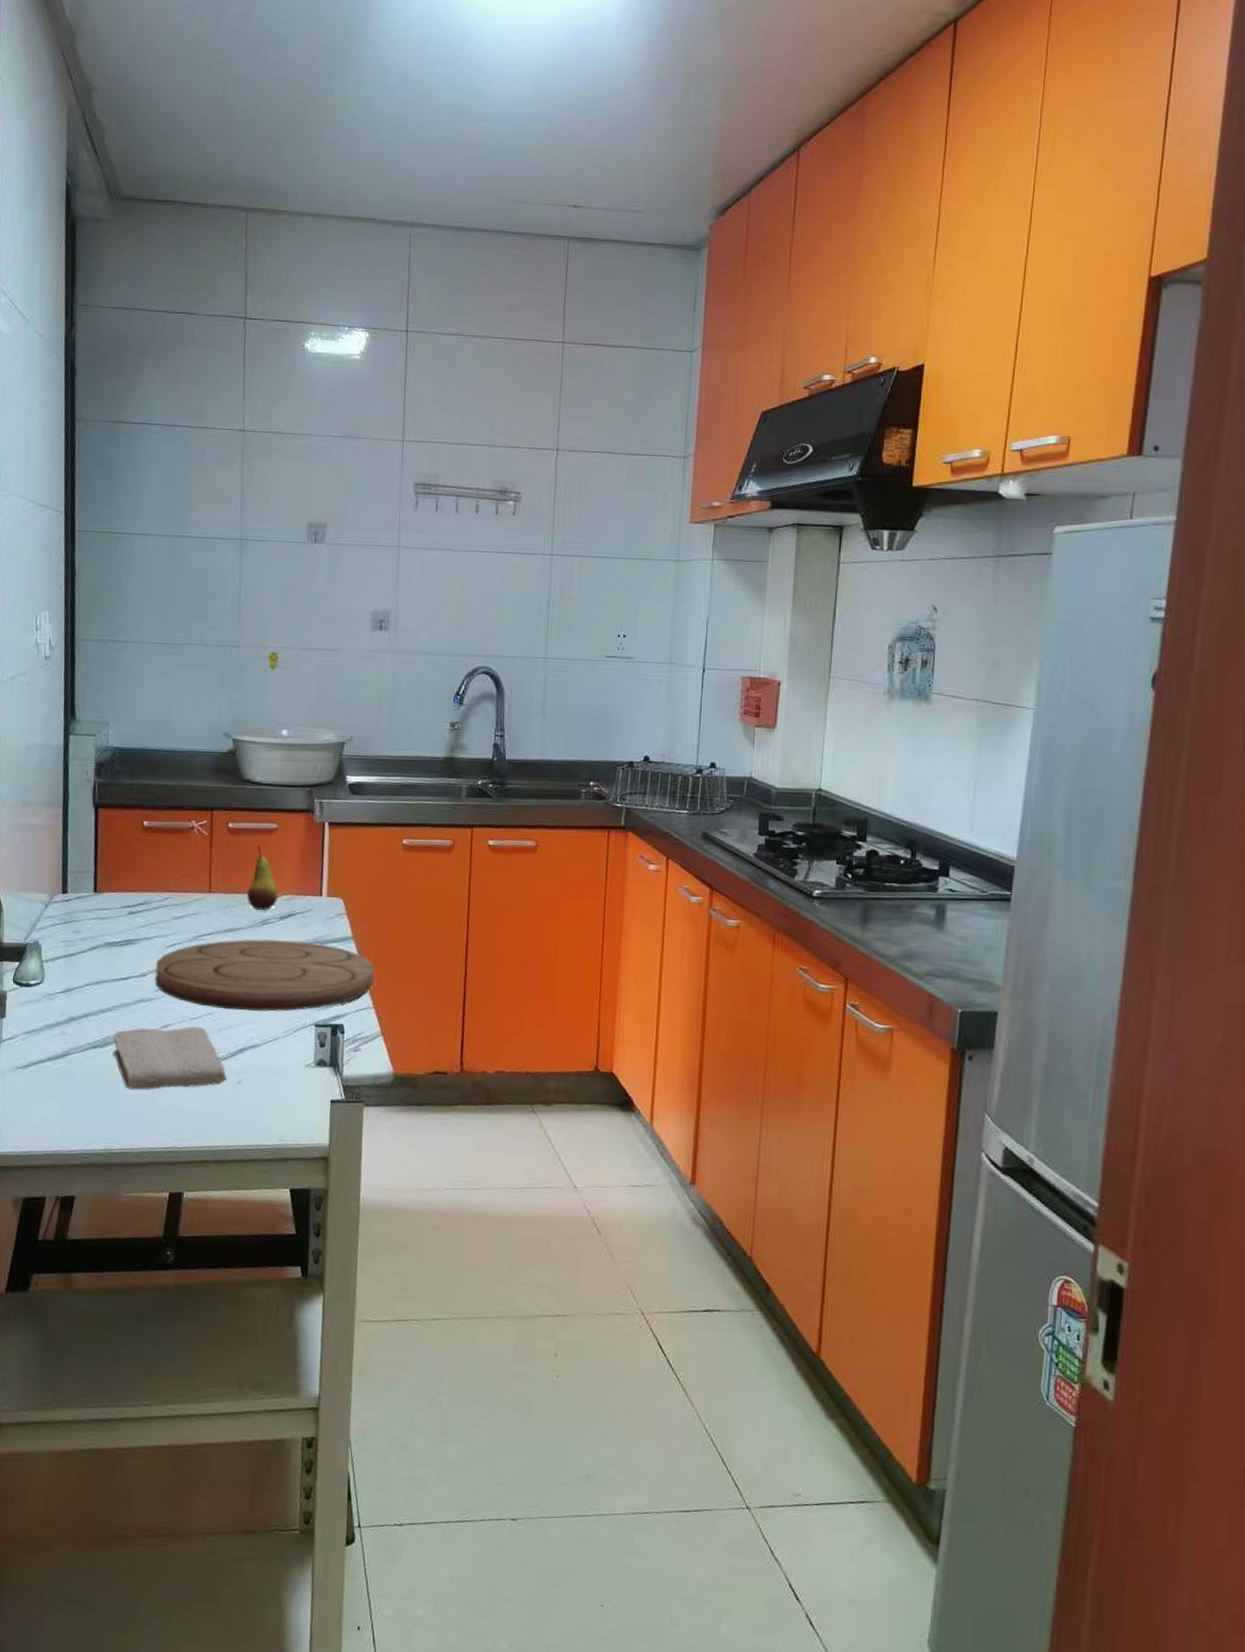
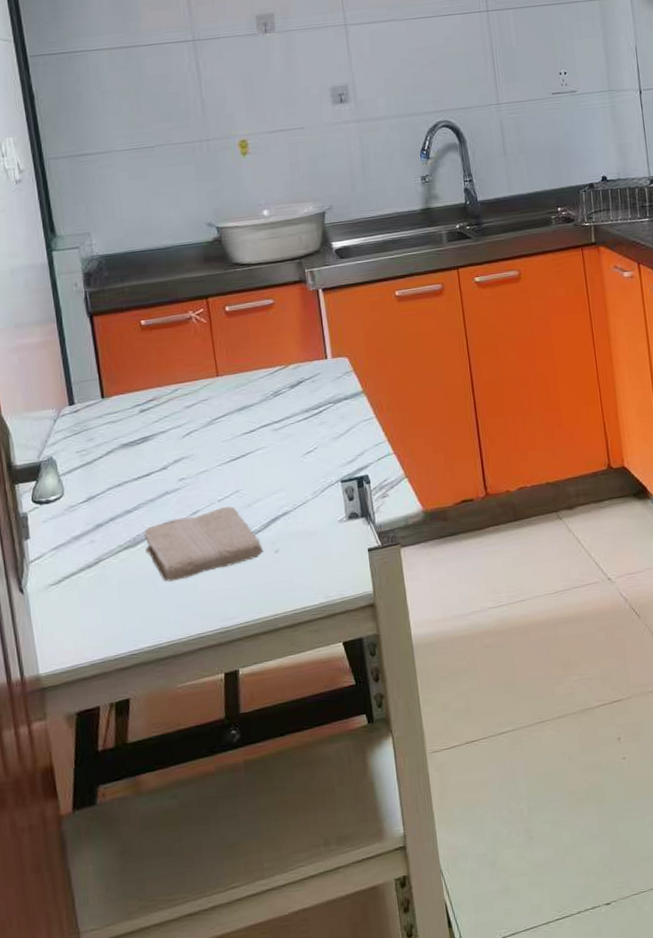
cutting board: present [155,939,375,1012] -> none [175,403,391,486]
fruit: present [247,844,279,910] -> none [254,322,286,384]

